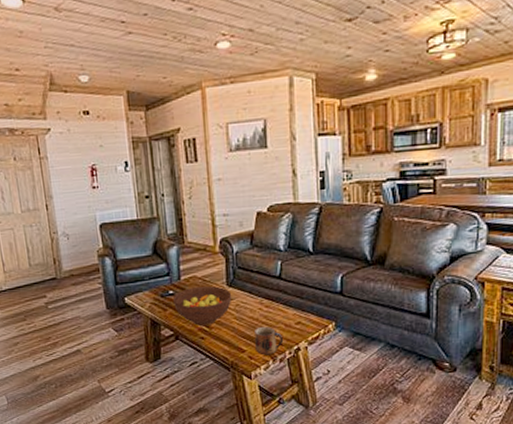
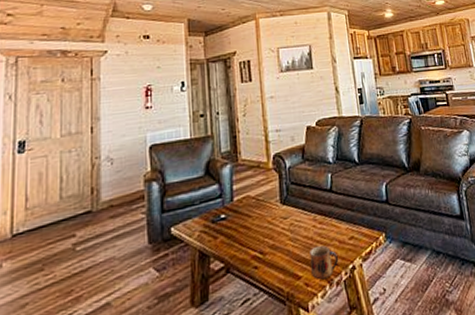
fruit bowl: present [173,286,232,326] -> none [225,205,286,253]

